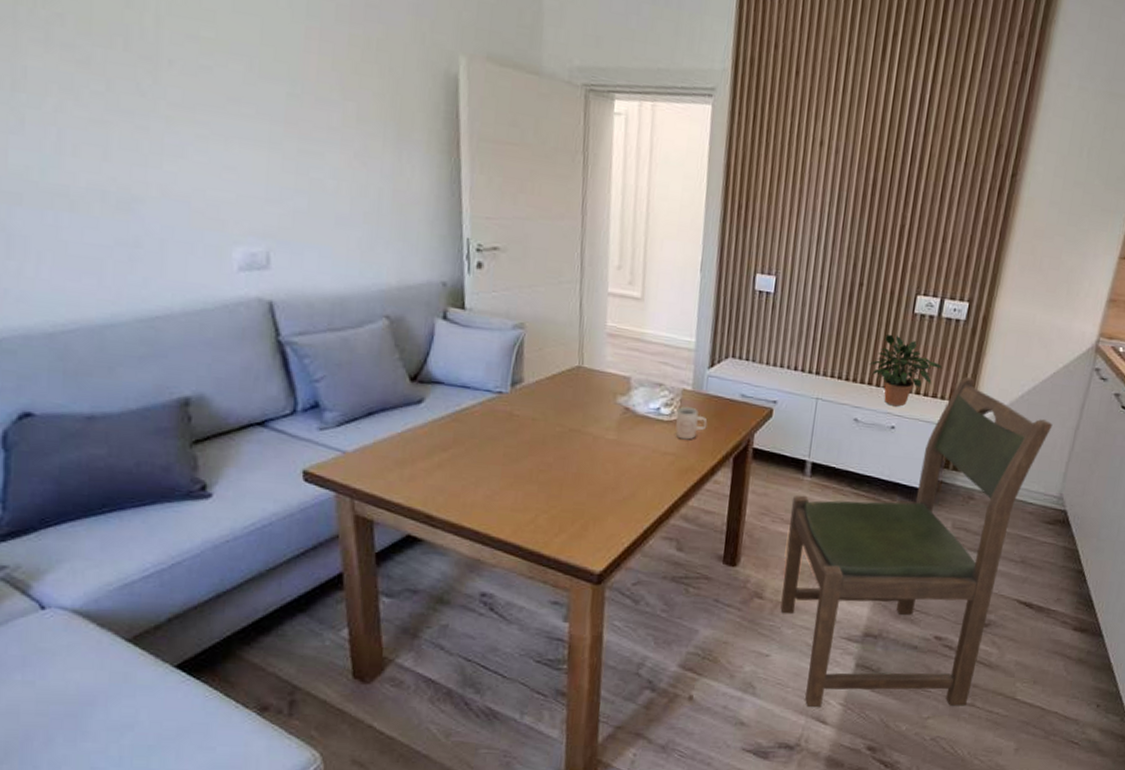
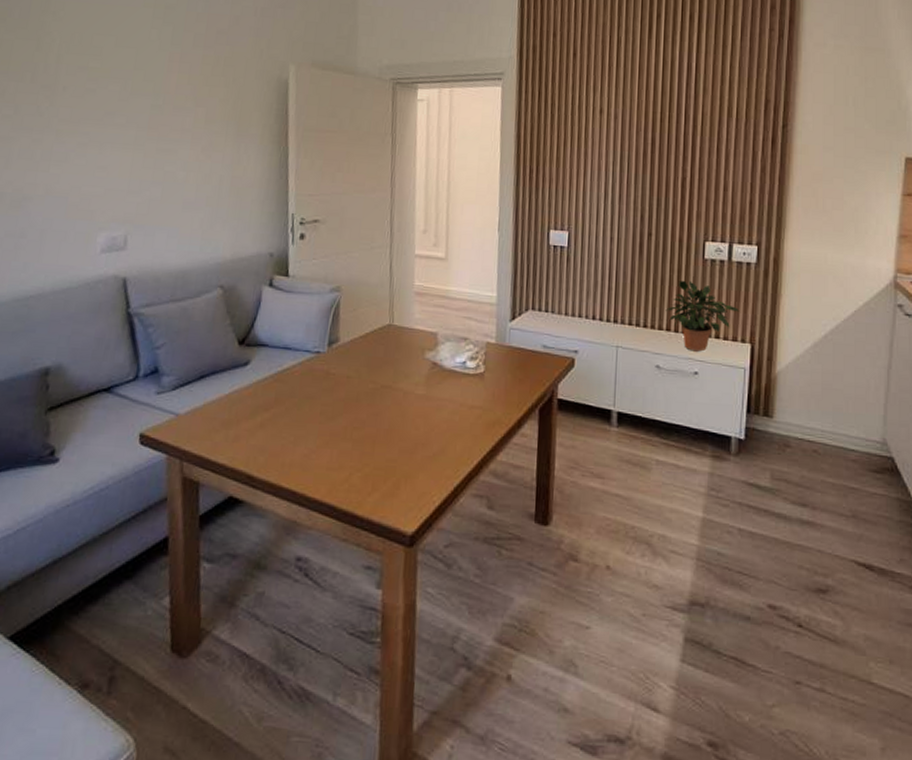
mug: present [675,406,708,440] -> none [480,359,512,393]
dining chair: present [780,377,1053,707] -> none [597,319,863,692]

